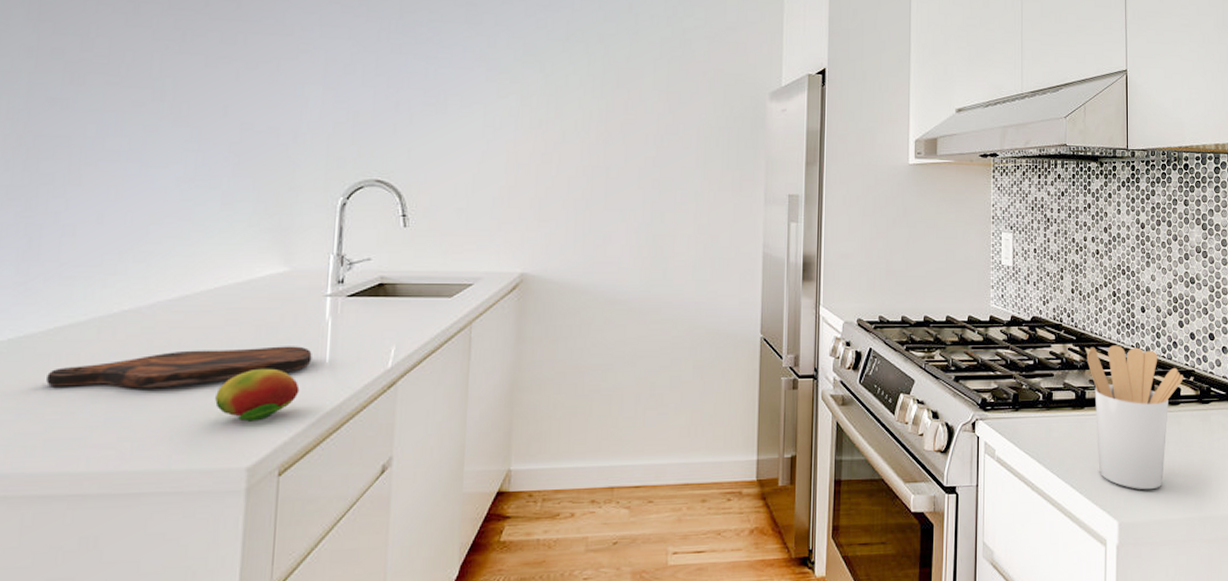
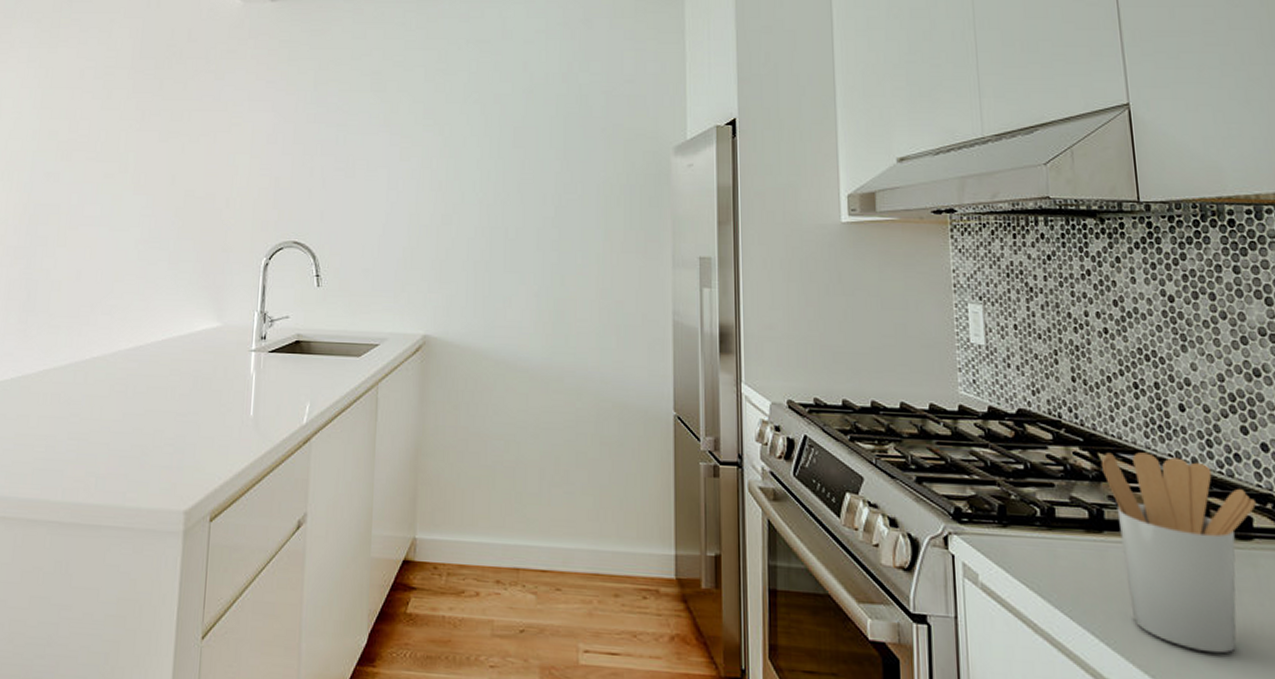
cutting board: present [46,346,312,389] -> none [36,396,239,430]
fruit: present [215,368,300,422] -> none [160,416,228,467]

